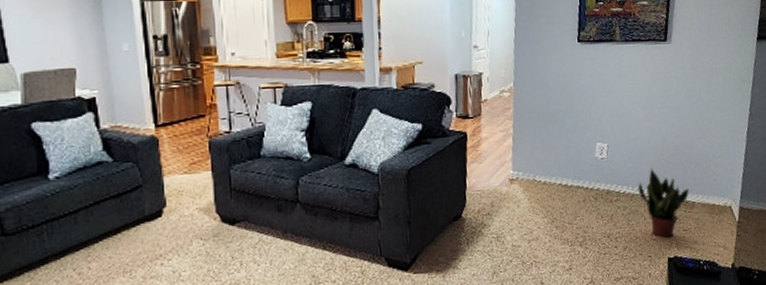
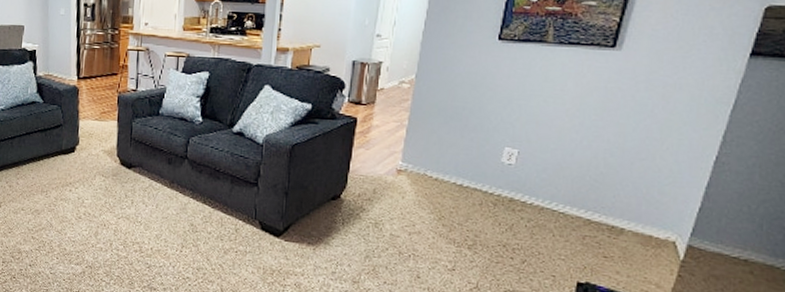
potted plant: present [638,168,690,238] -> none [549,183,620,261]

